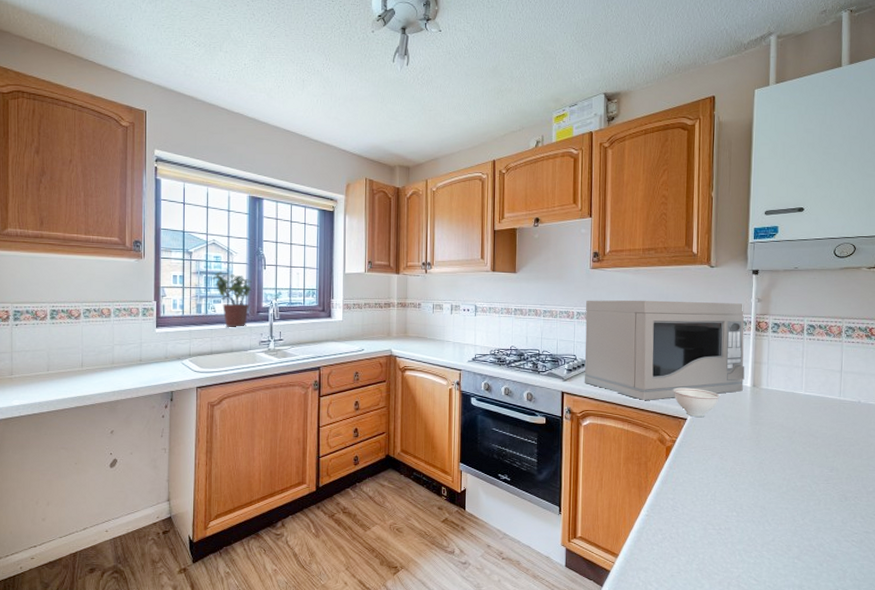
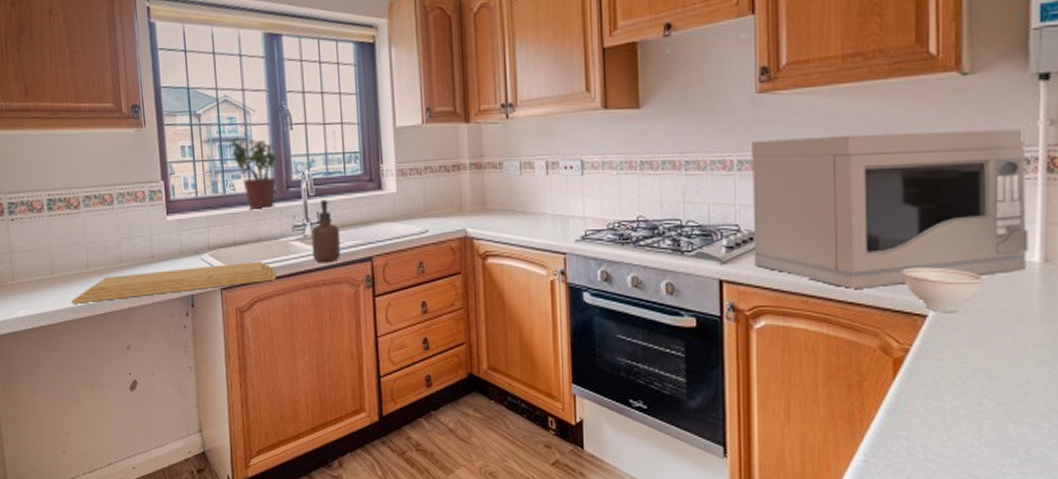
cutting board: none [64,367,244,396] -> present [71,261,277,304]
soap dispenser: none [274,322,297,370] -> present [311,199,341,263]

